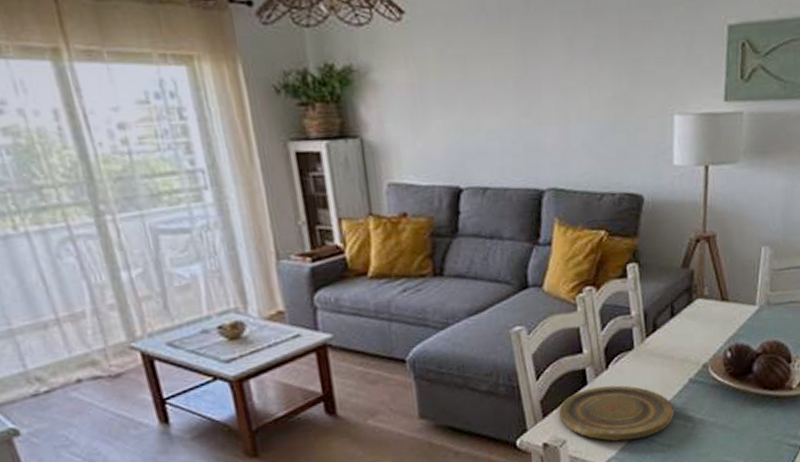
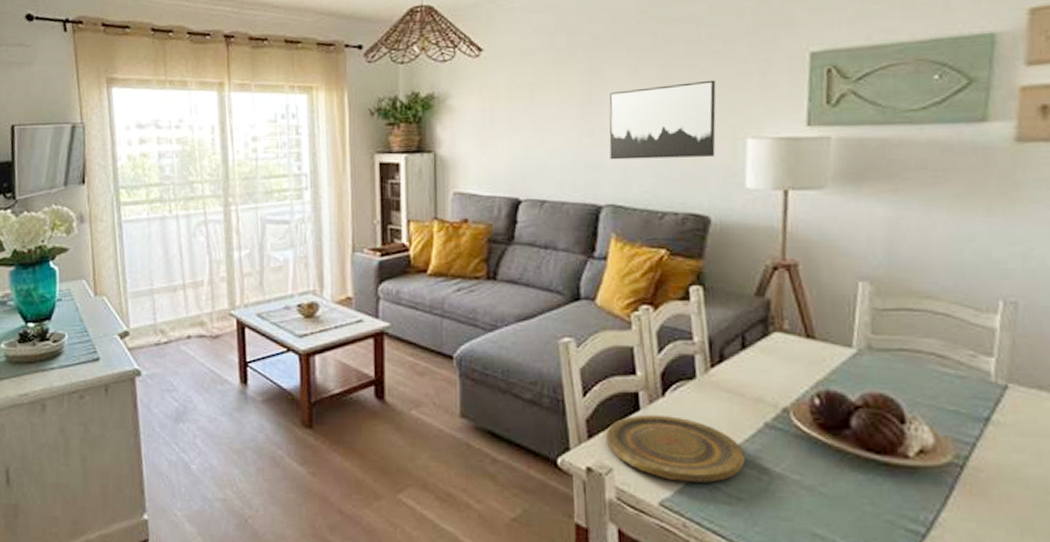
wall art: none [545,52,647,141] -> present [609,80,716,160]

